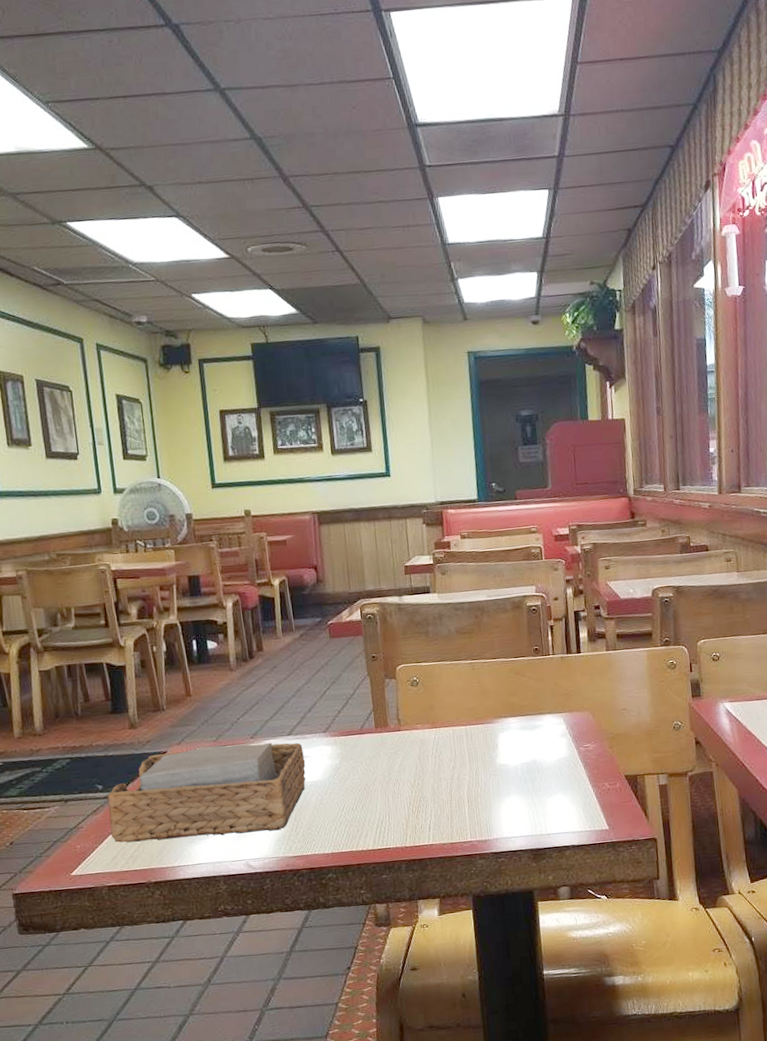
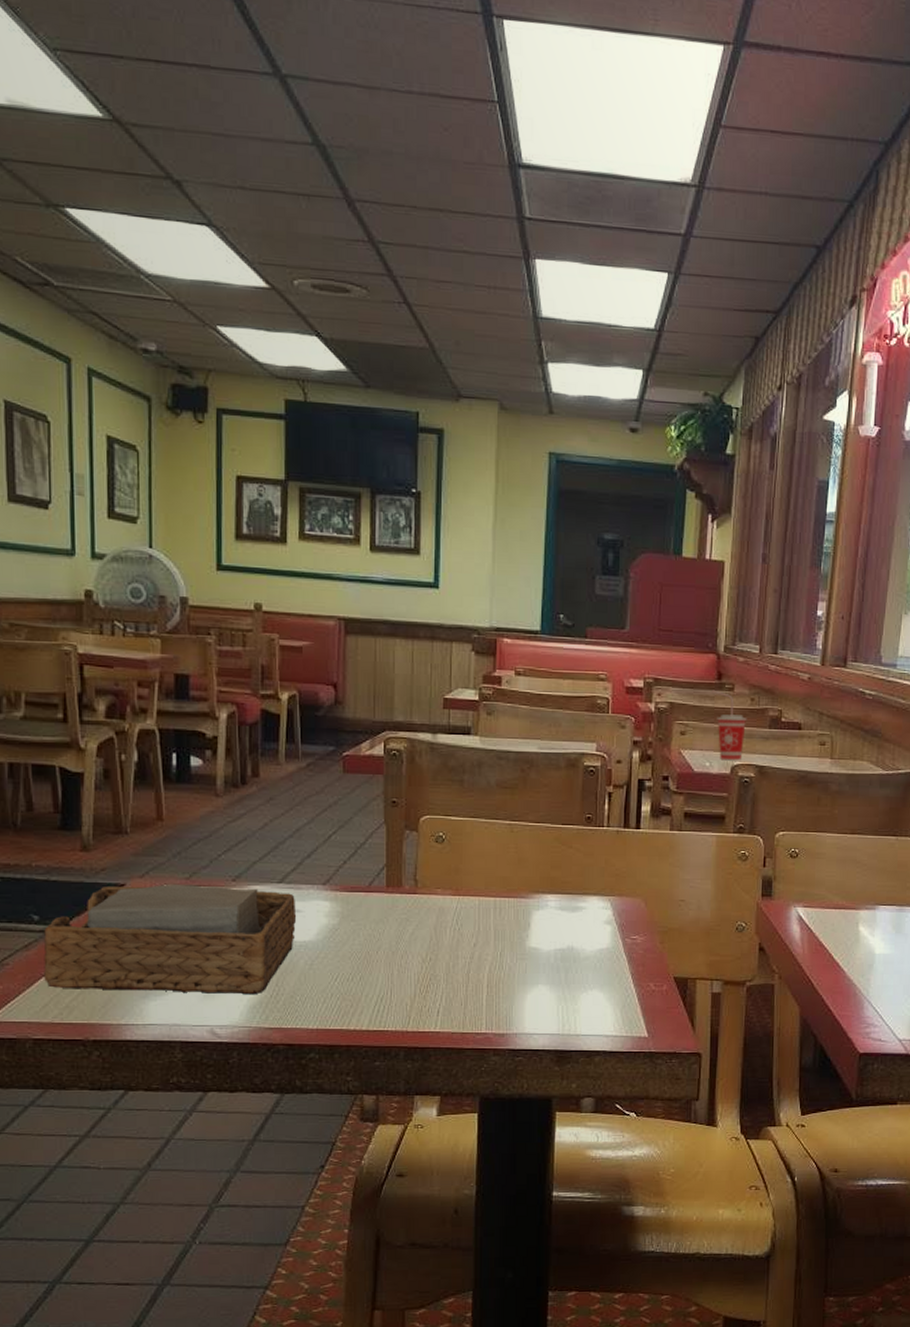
beverage cup: none [628,527,661,585] -> present [712,689,747,760]

